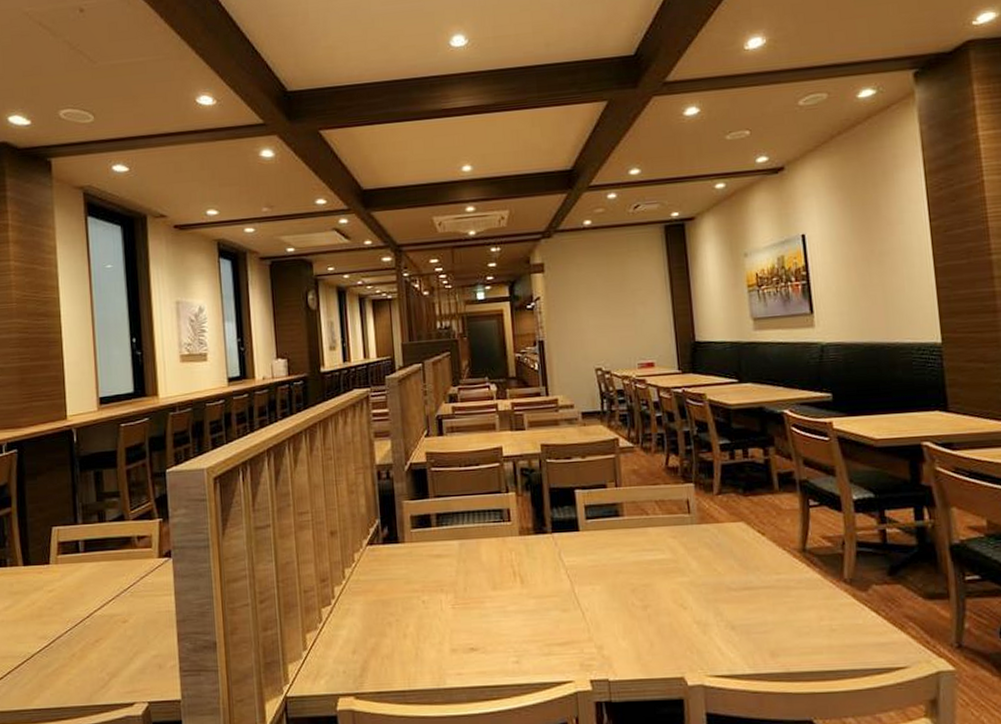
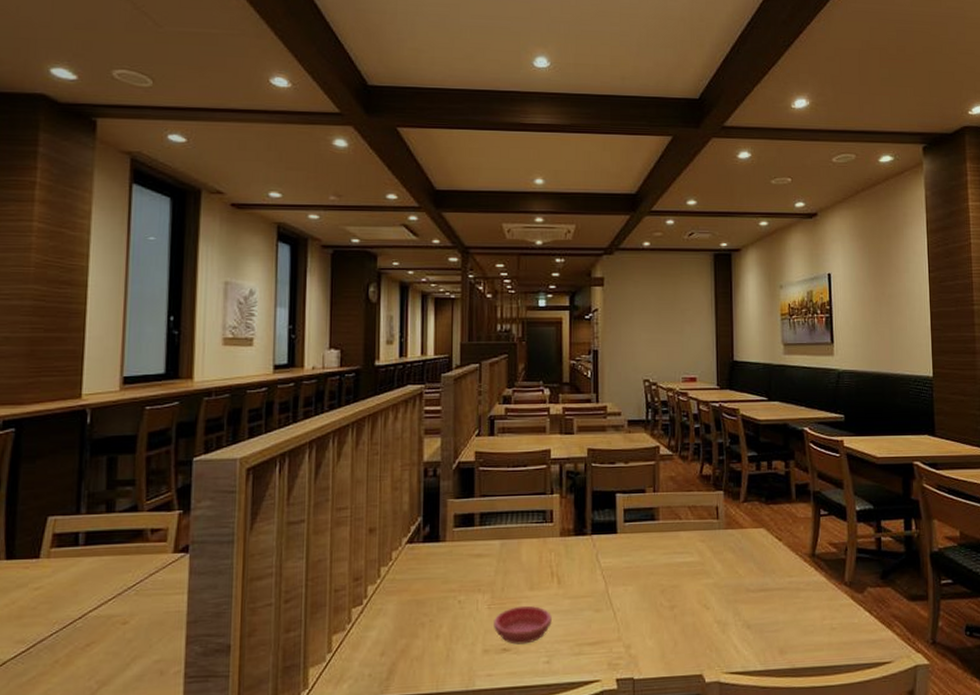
saucer: none [459,605,518,644] -> present [494,605,552,645]

